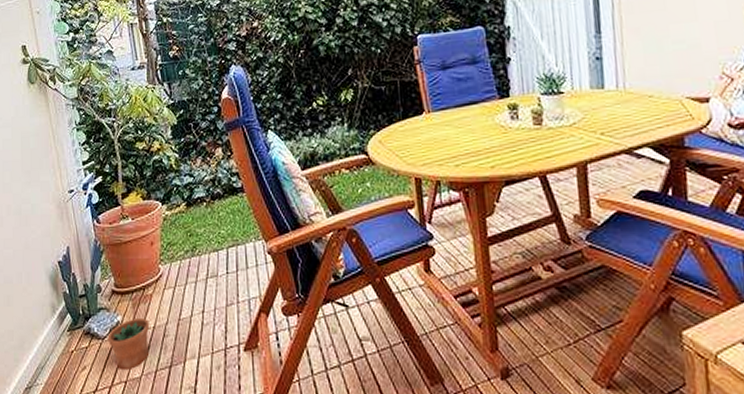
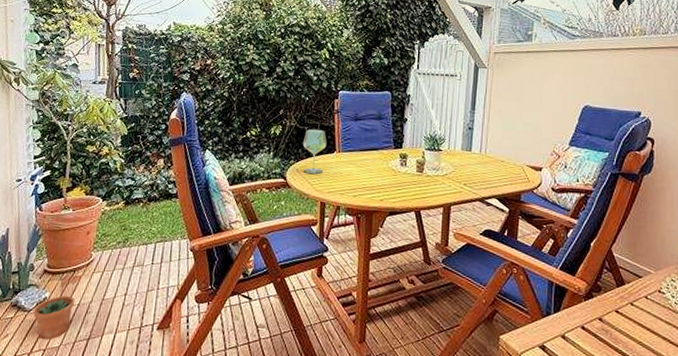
wine glass: none [381,87,412,145] -> present [302,129,327,175]

